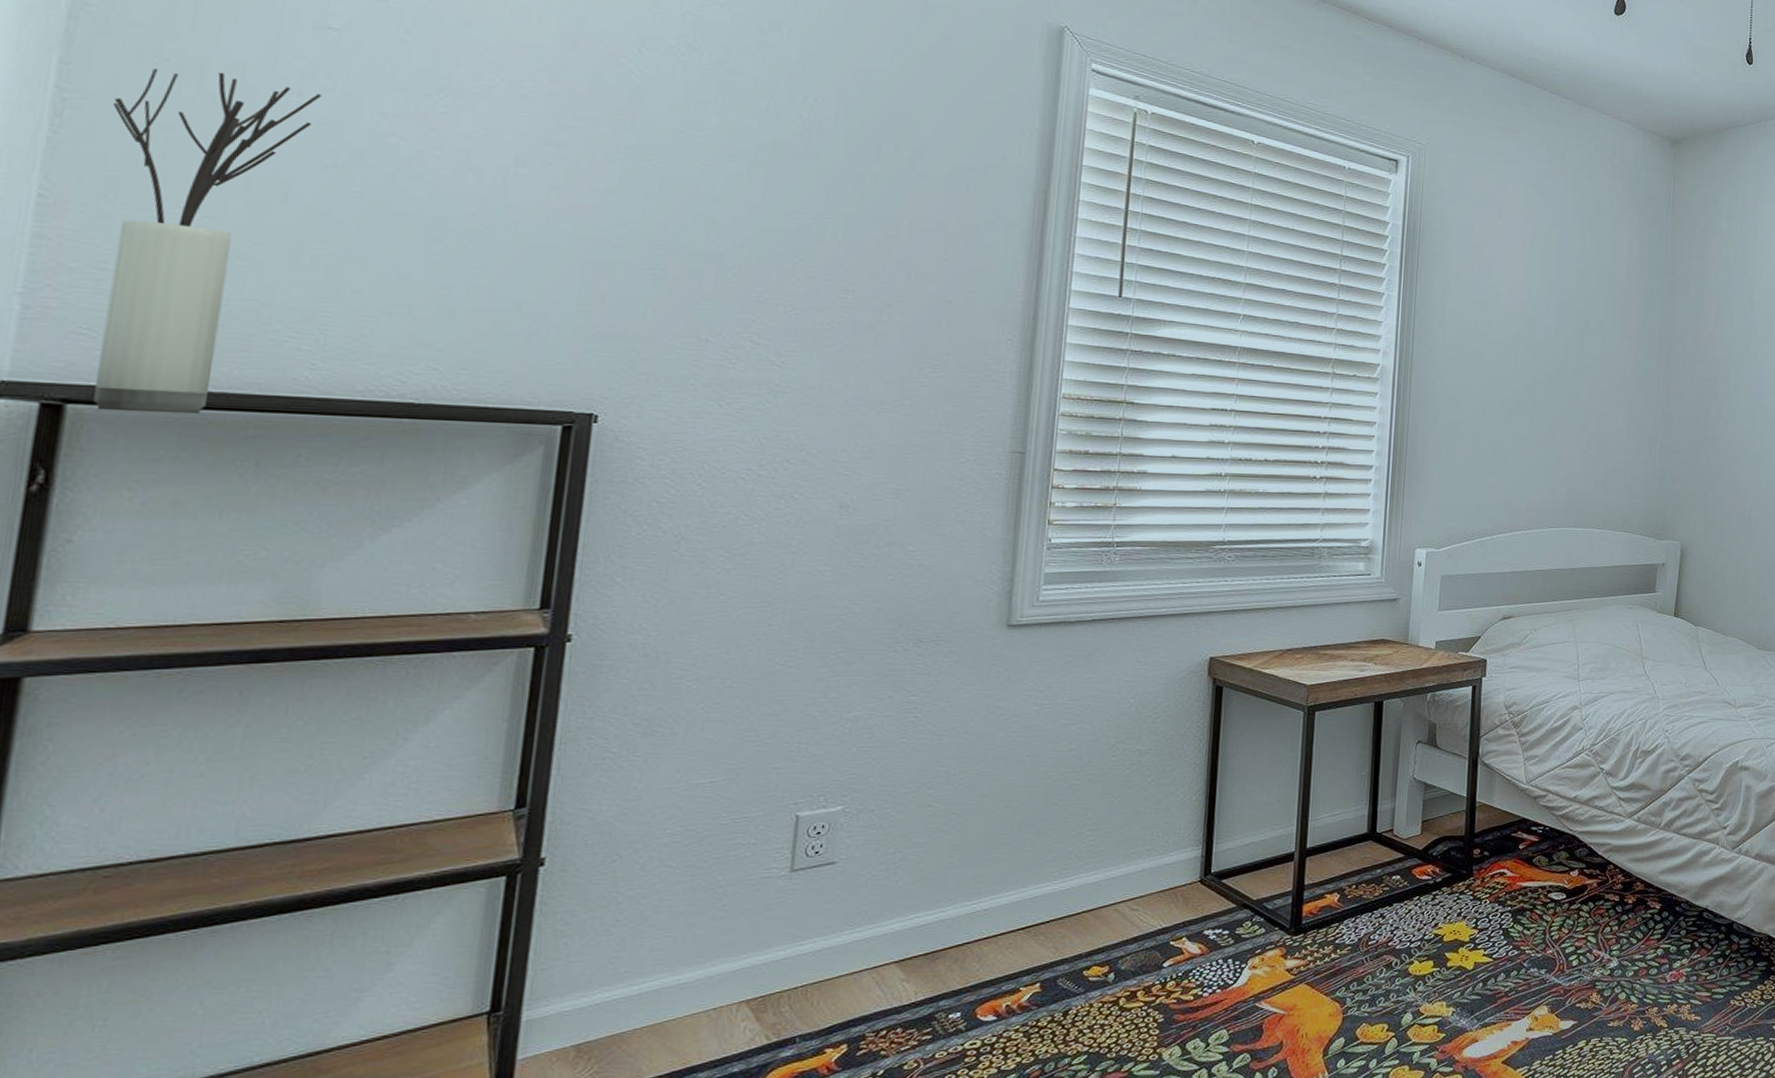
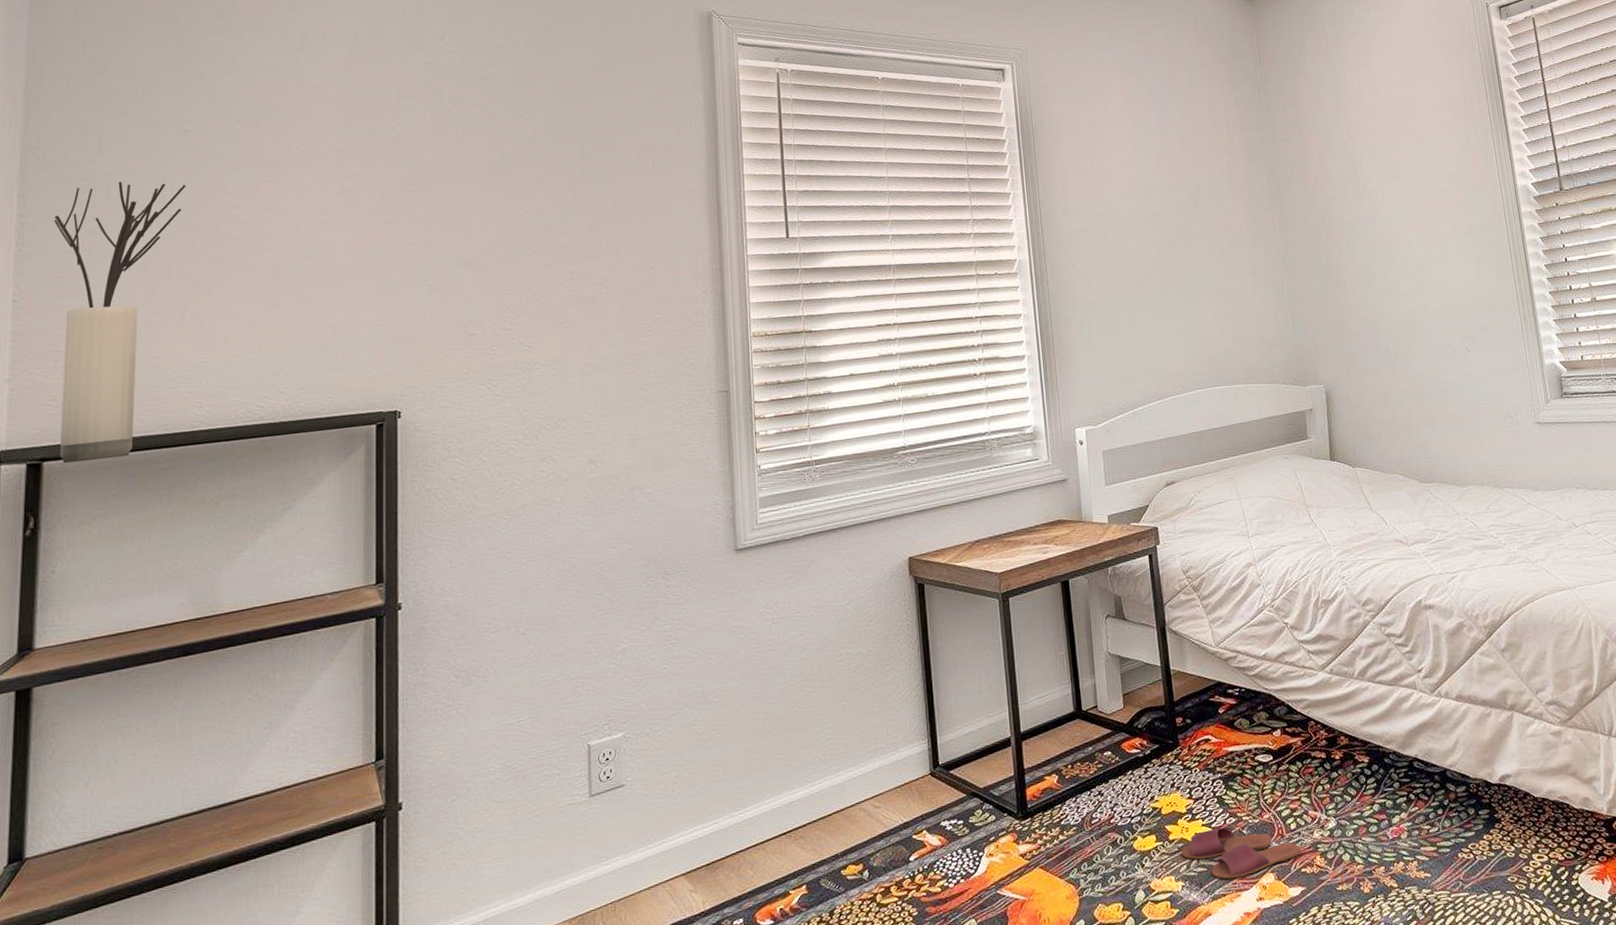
slippers: none [1458,959,1580,1009] -> present [1182,827,1302,880]

